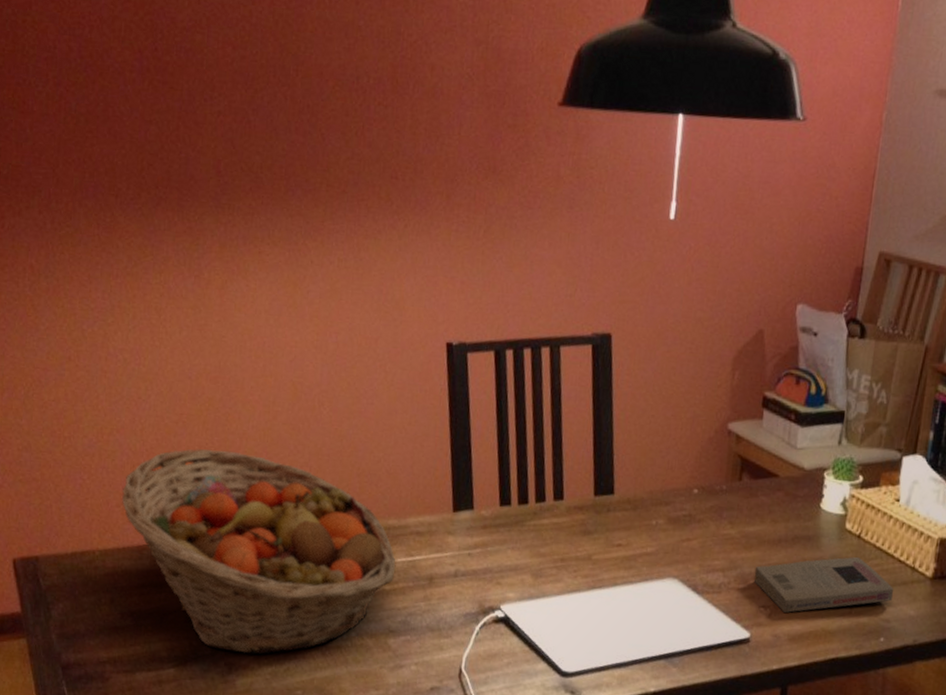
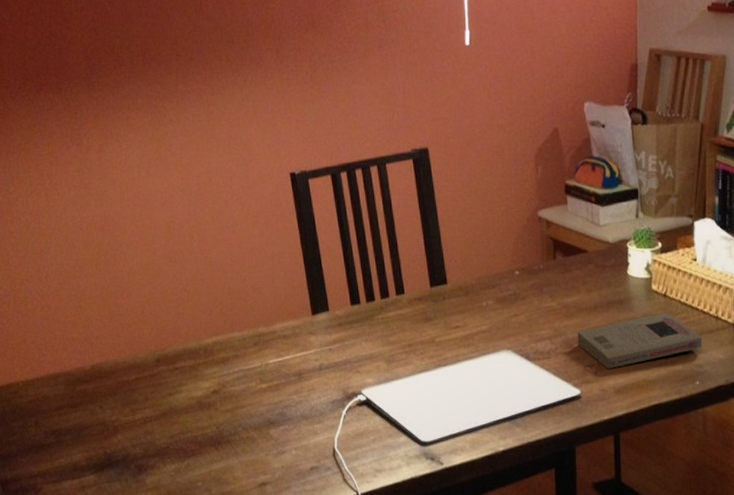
fruit basket: present [121,449,396,655] -> none [35,285,269,455]

